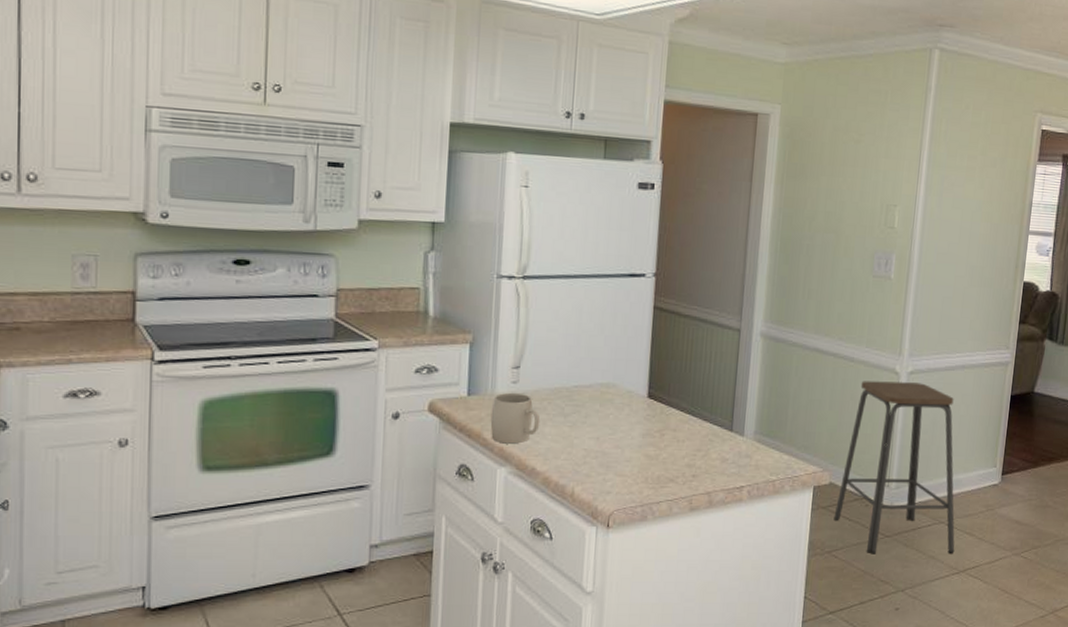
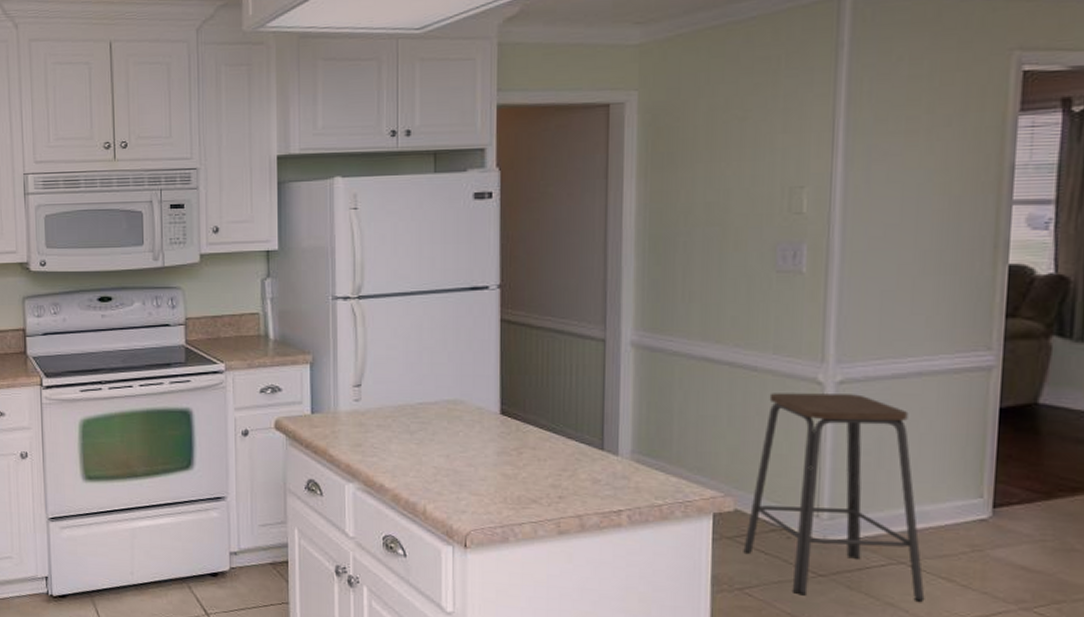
mug: present [490,392,541,444] -> none [335,410,386,461]

